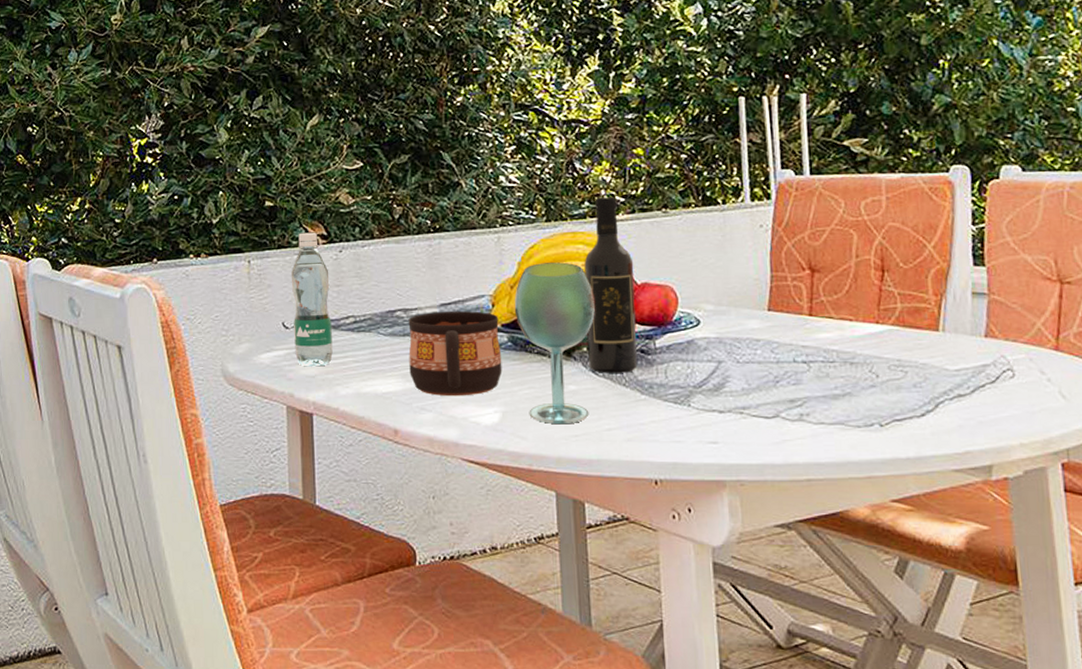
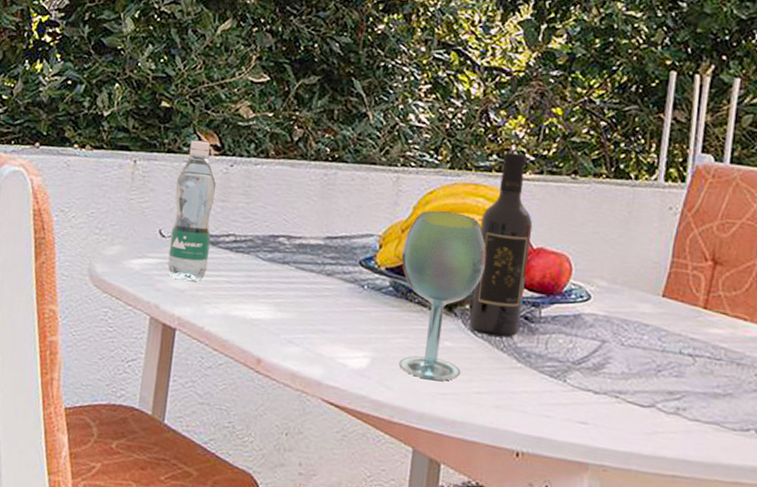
cup: present [408,311,502,397] -> none [282,243,384,336]

